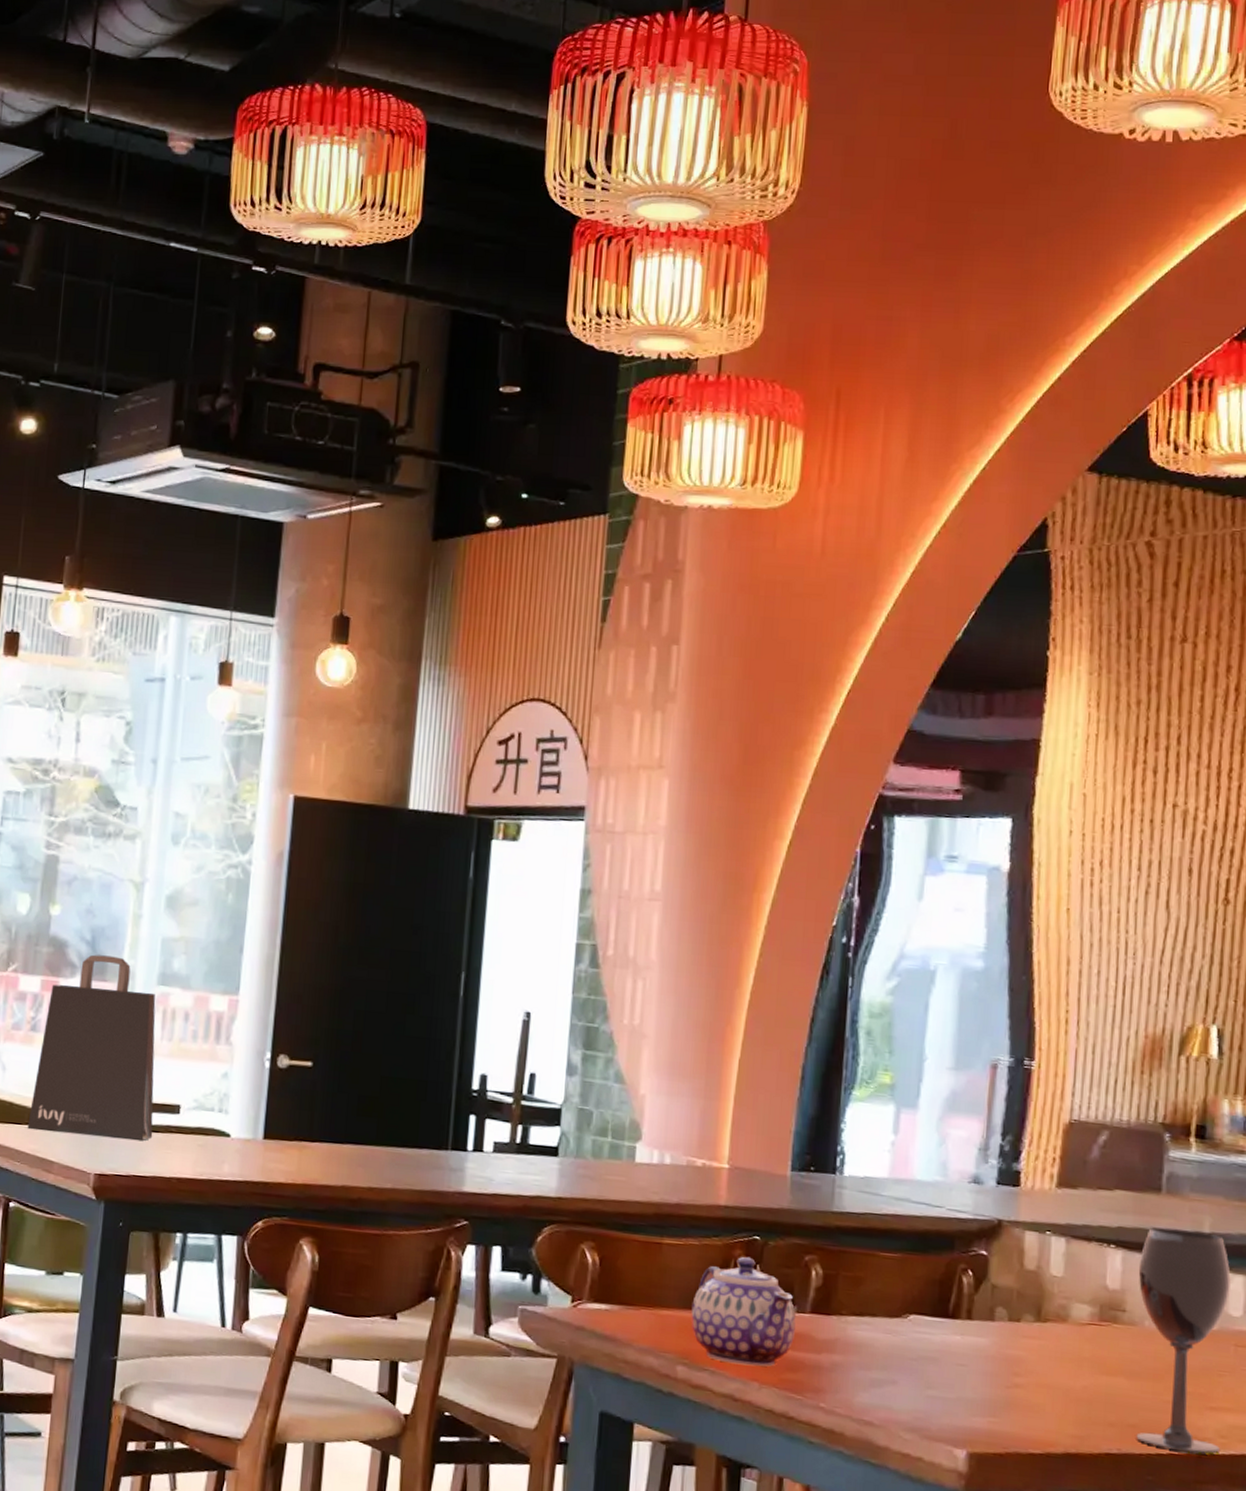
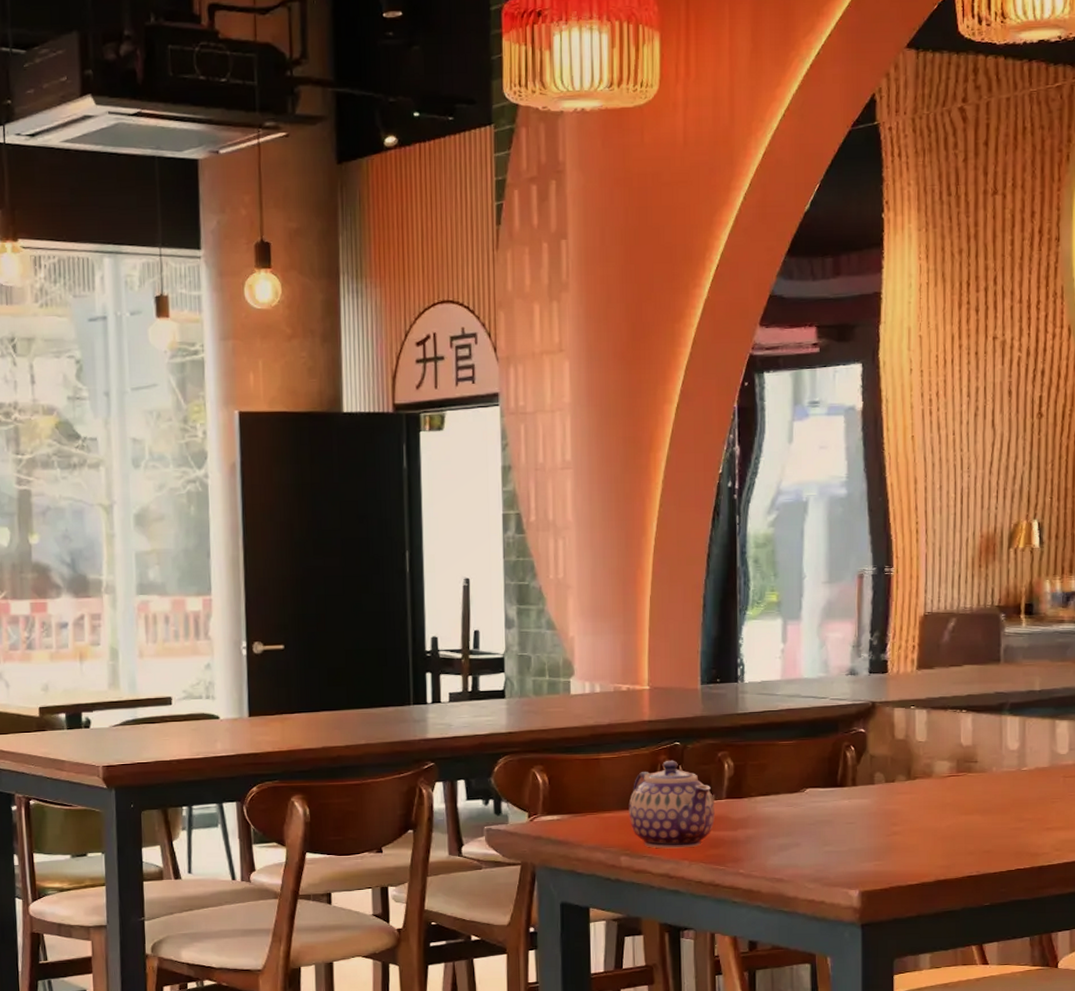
shopping bag: present [27,954,156,1142] -> none [36,574,150,736]
wine glass: present [1134,1227,1231,1454] -> none [985,690,1058,866]

